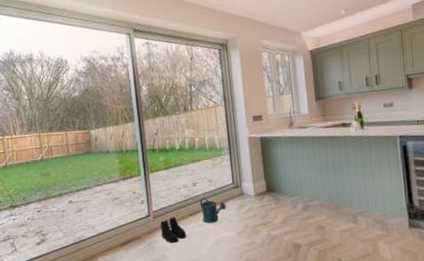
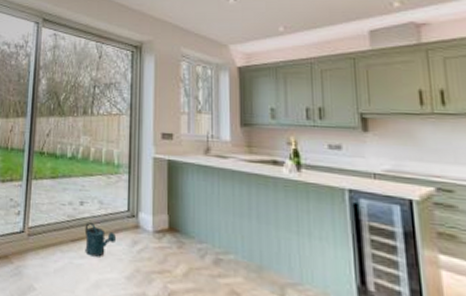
boots: present [160,217,187,243] -> none [34,238,64,273]

